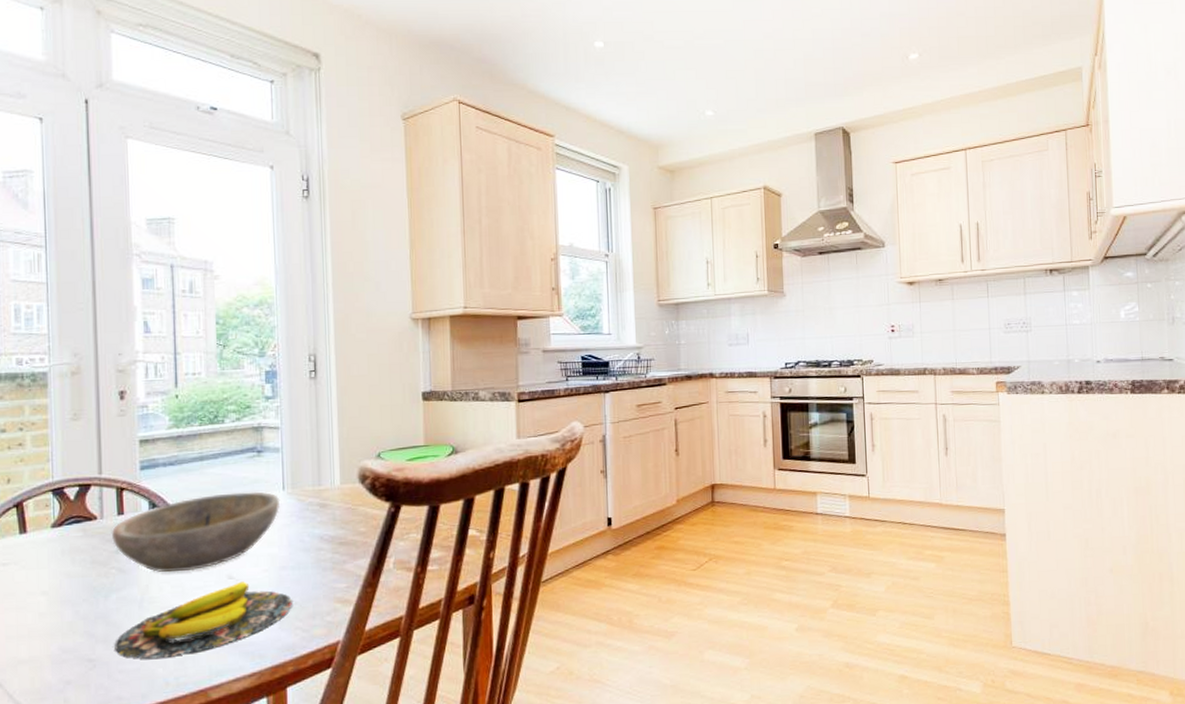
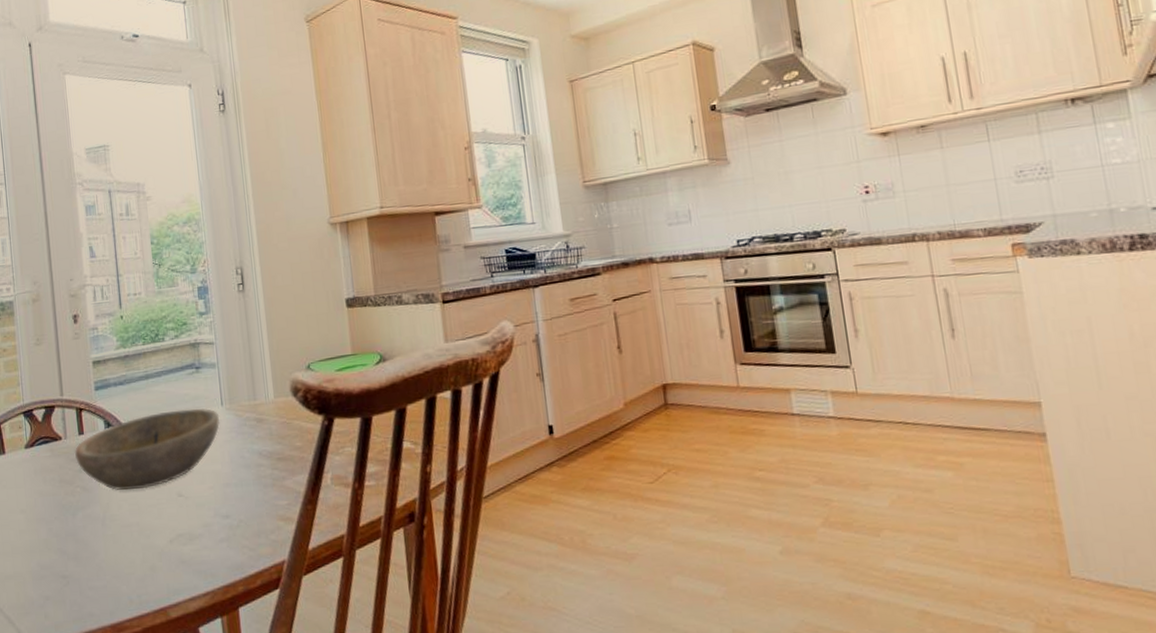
banana: present [115,581,292,658] -> none [84,499,238,576]

